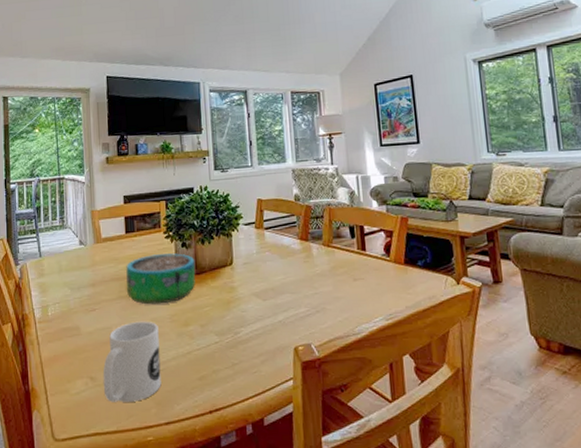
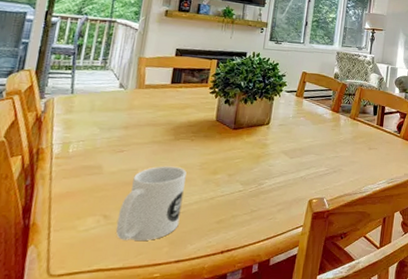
decorative bowl: present [125,253,196,305] -> none [160,106,235,152]

